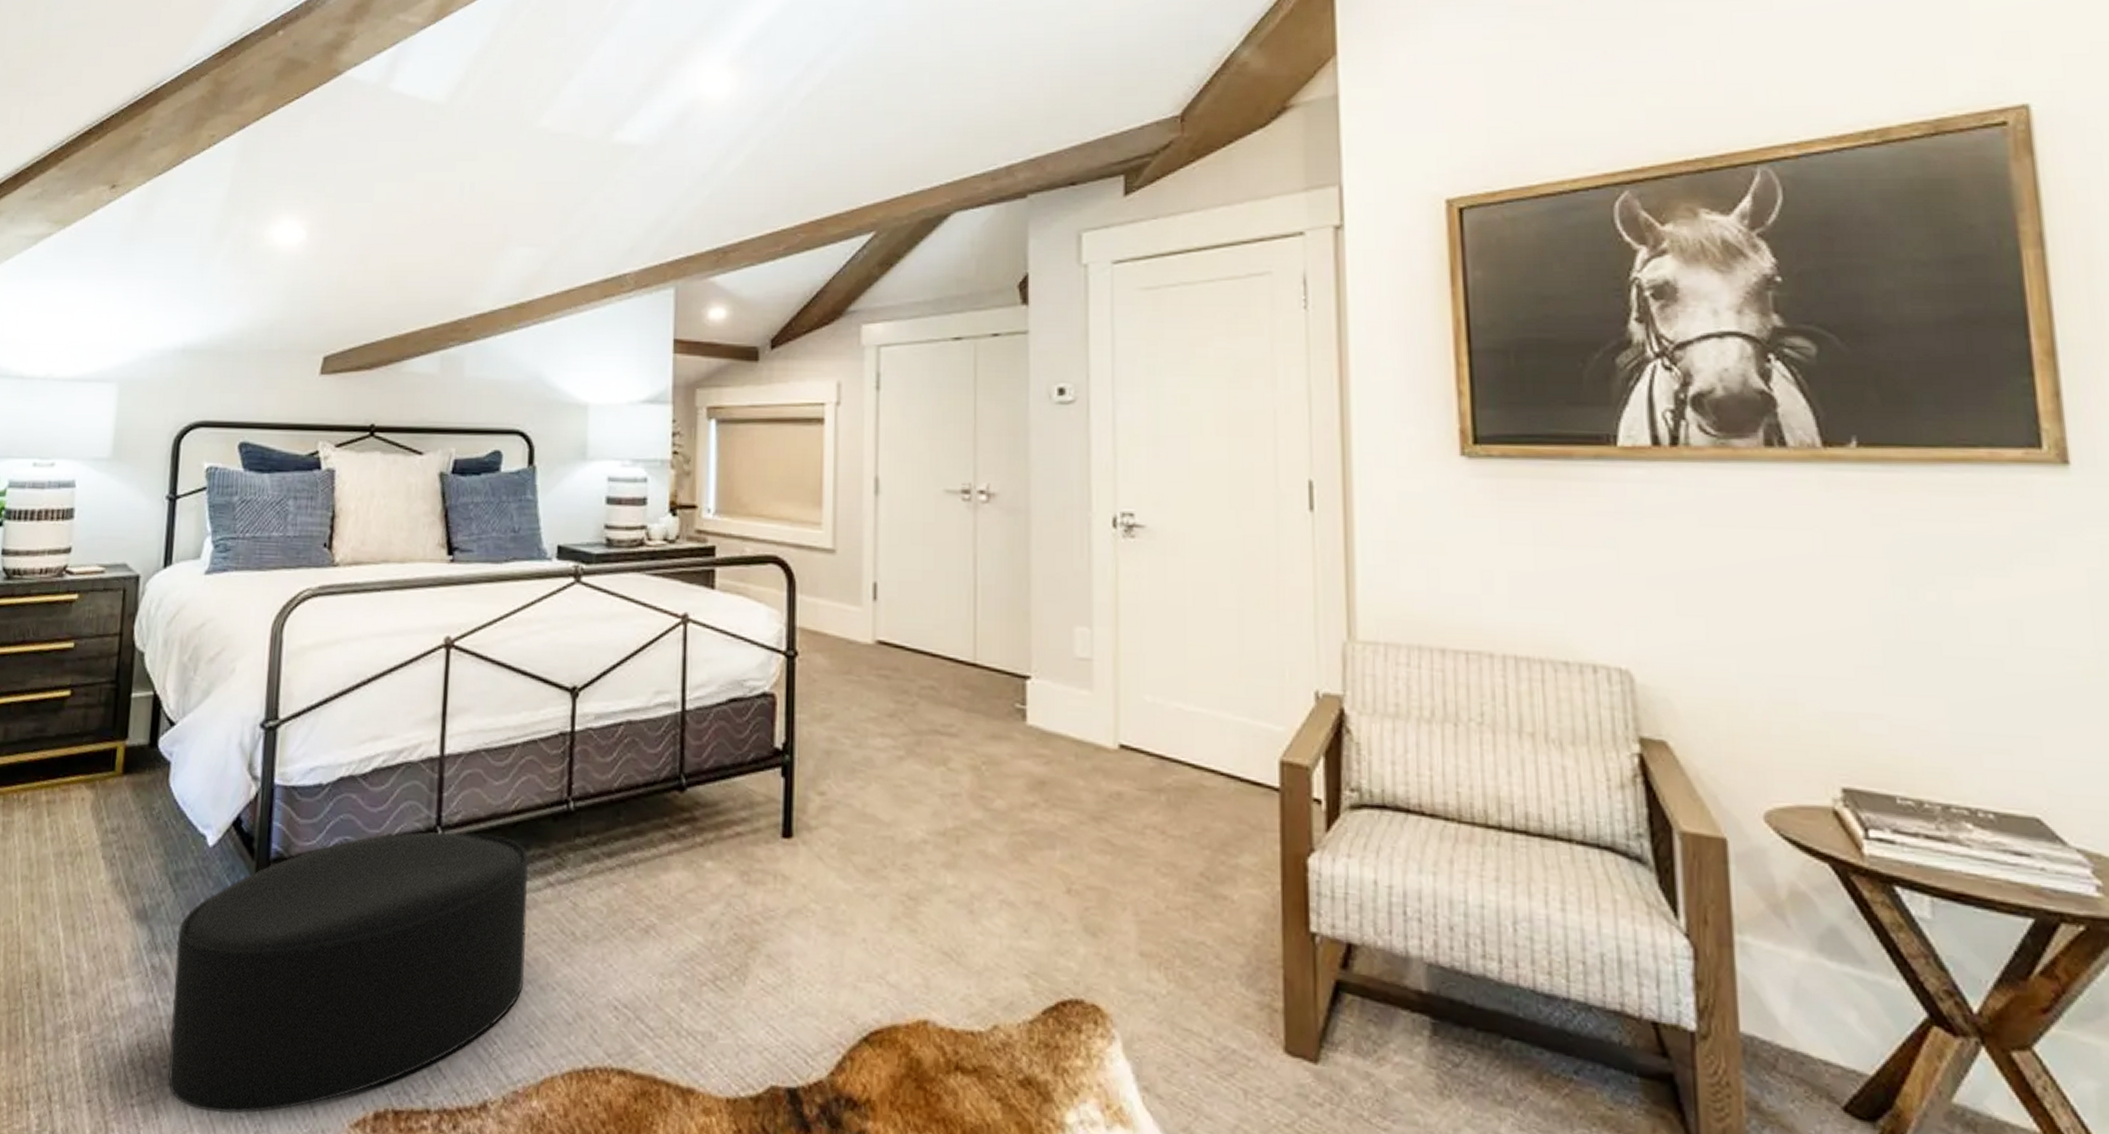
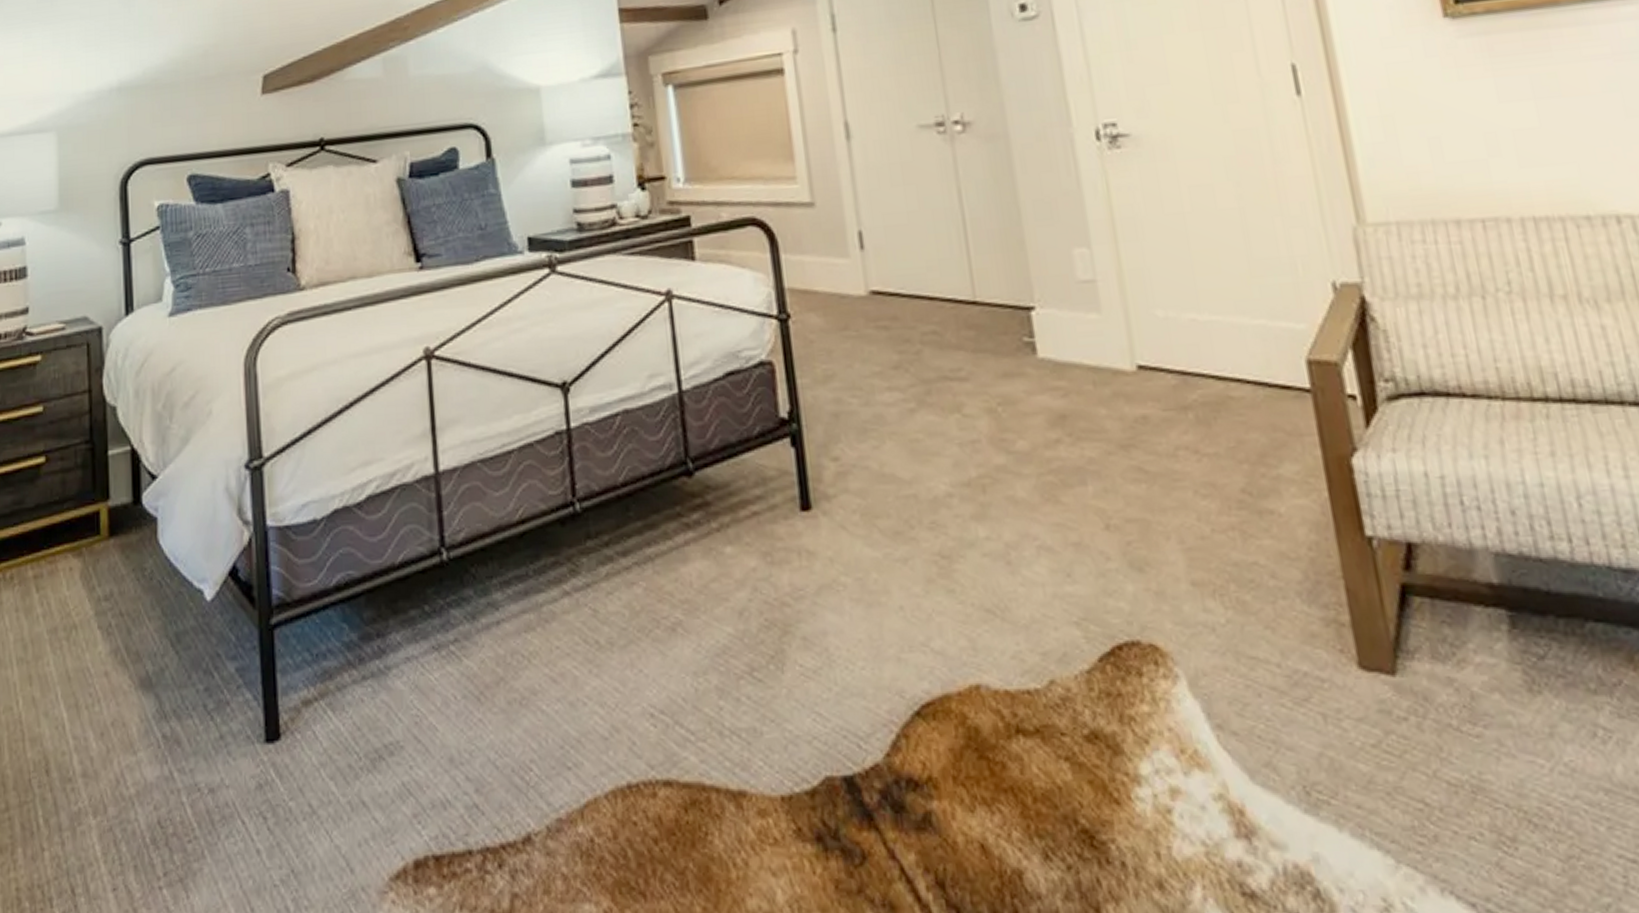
ottoman: present [167,832,530,1114] -> none [185,548,553,884]

